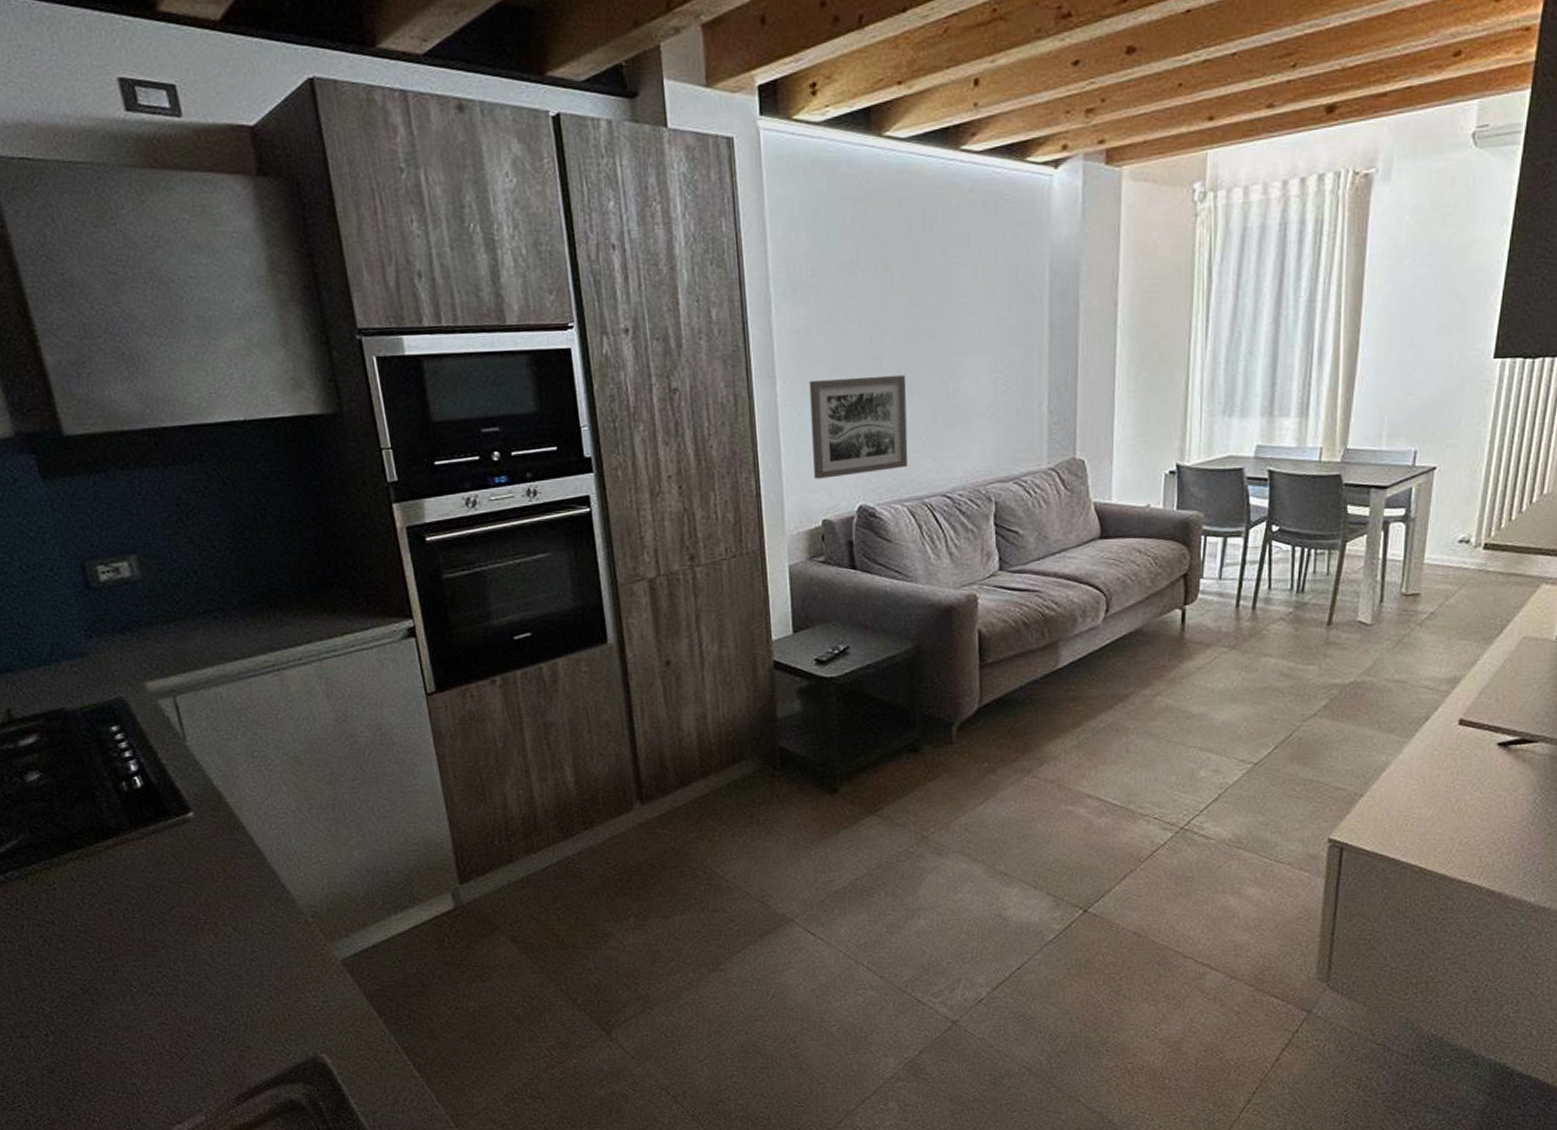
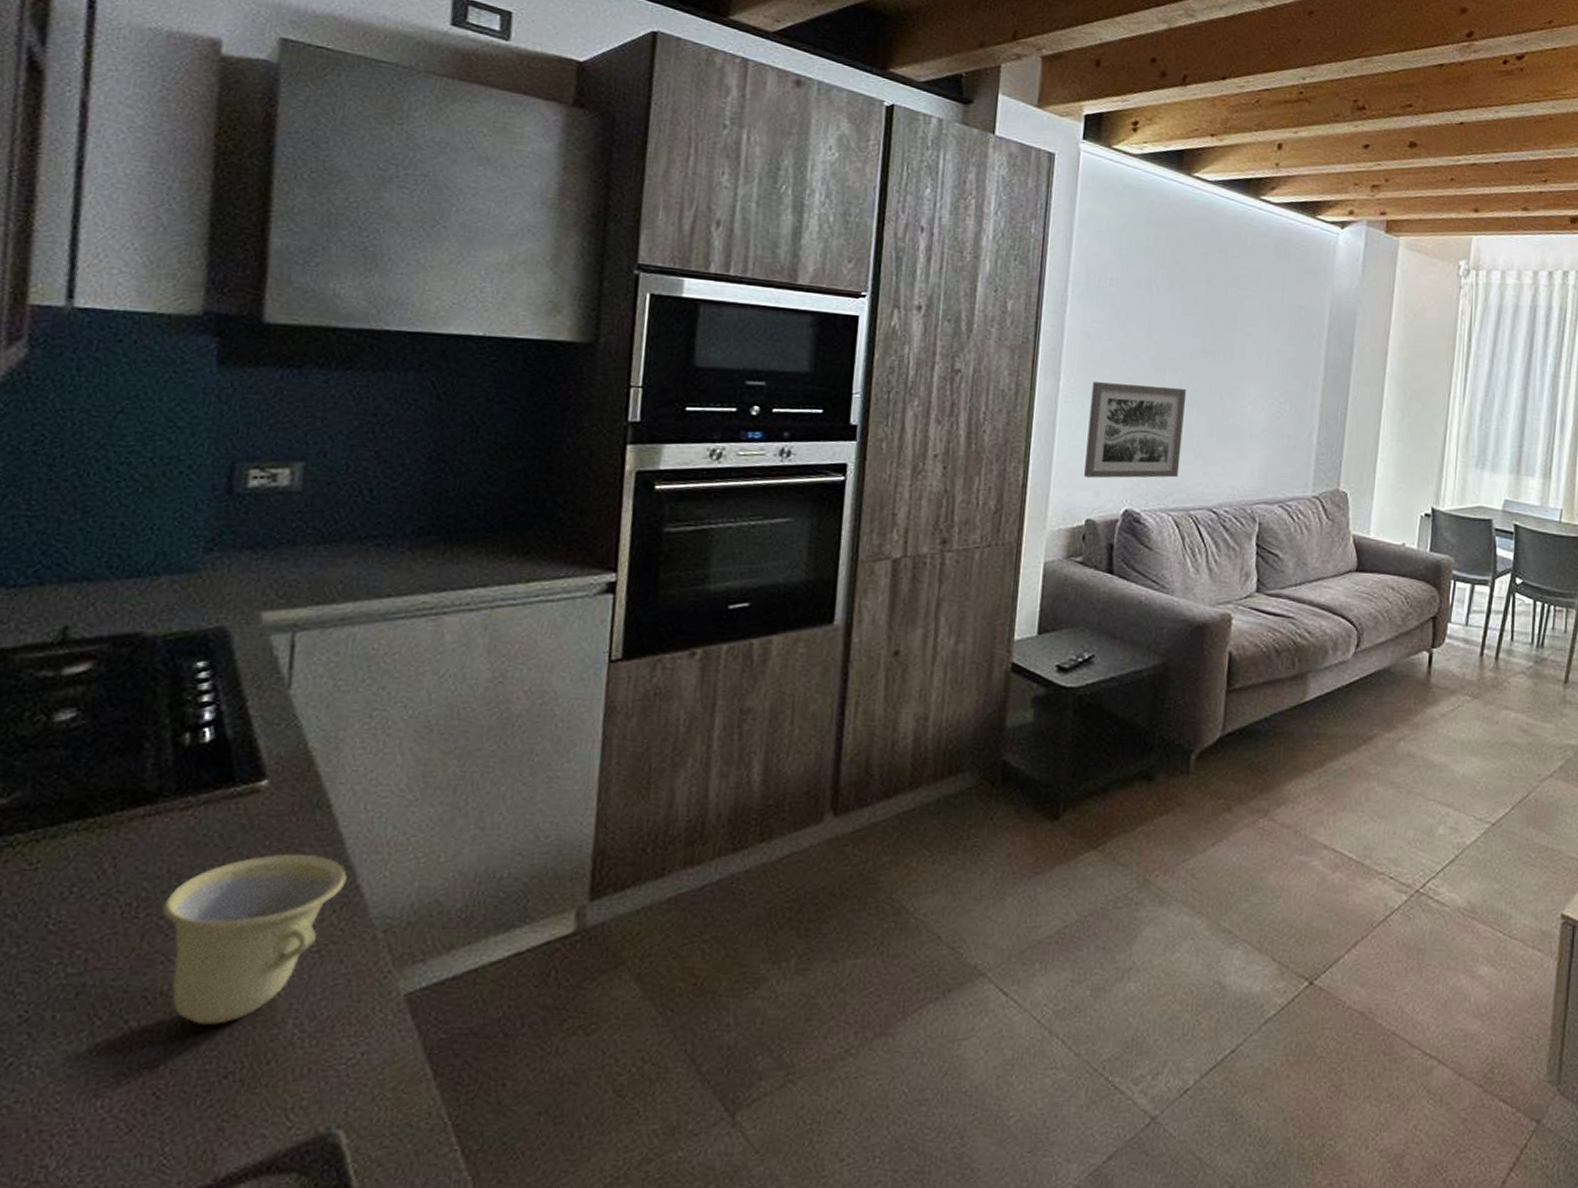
cup: none [149,864,274,988] -> present [162,853,347,1025]

